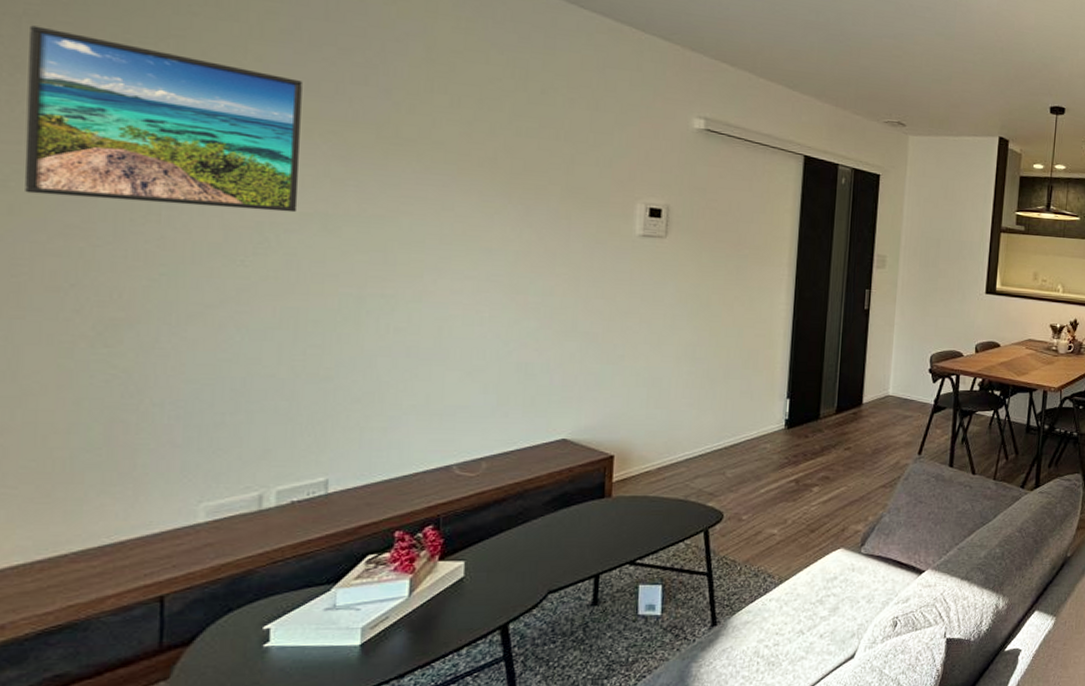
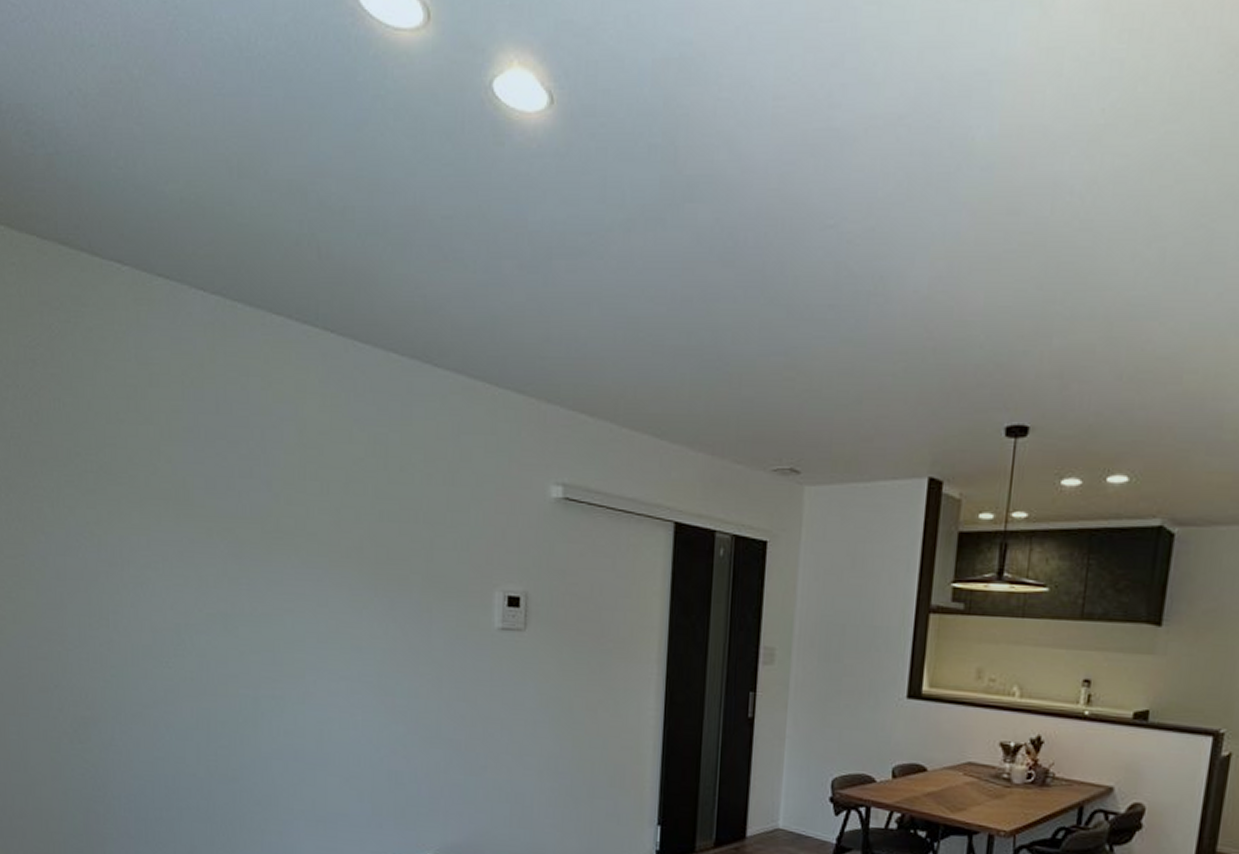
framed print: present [24,25,302,213] -> none [15,448,204,614]

